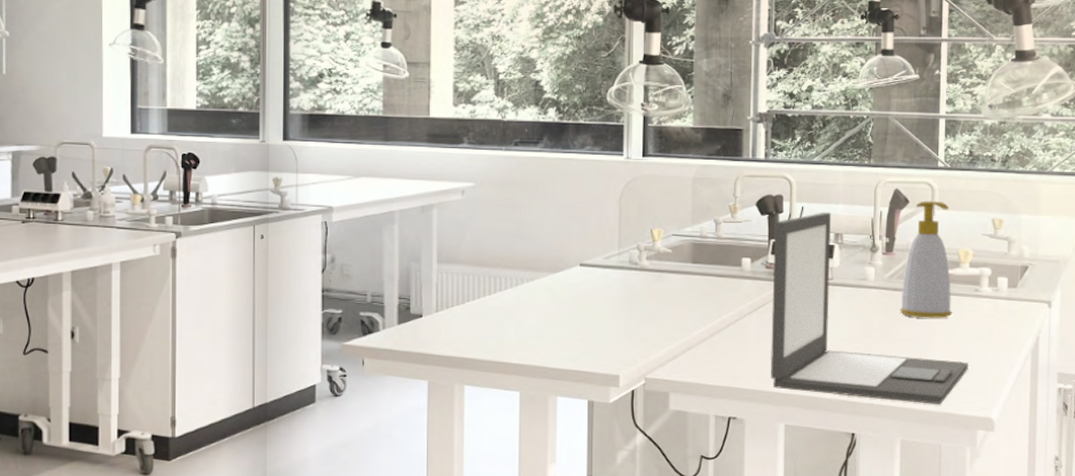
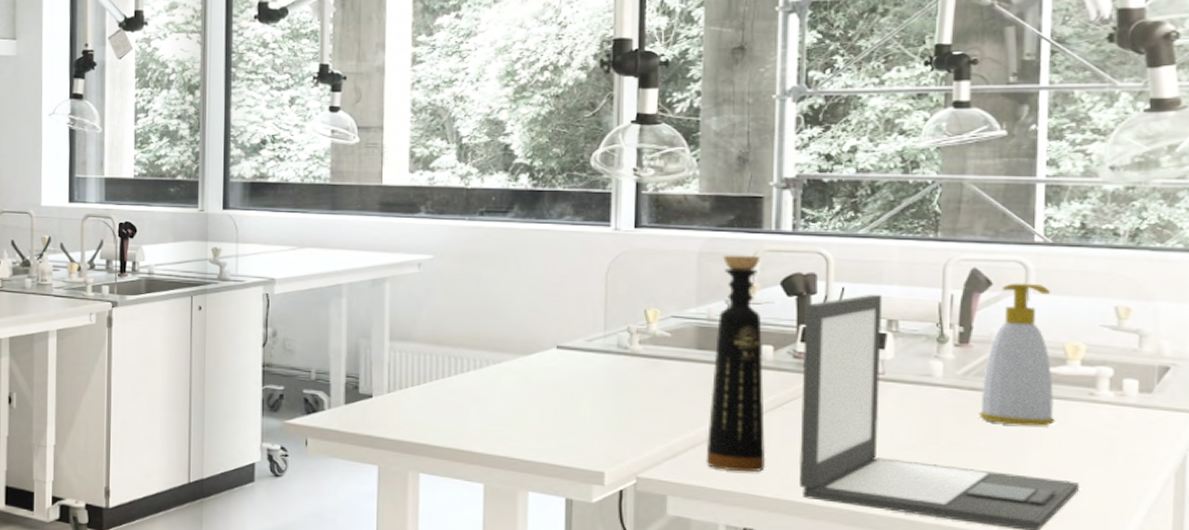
bottle: none [699,180,746,369] -> present [706,255,766,472]

